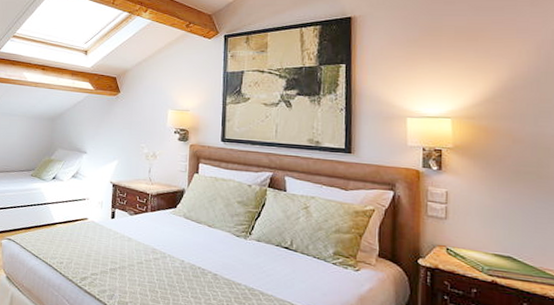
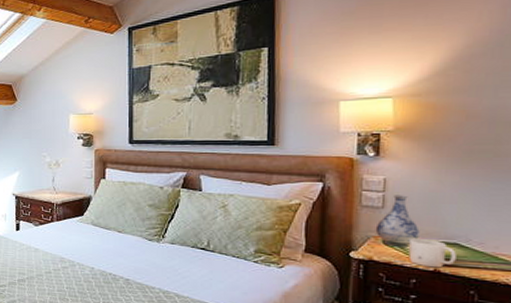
vase: none [440,207,479,259] -> present [375,195,421,248]
mug: none [468,249,510,280] -> present [408,238,457,268]

